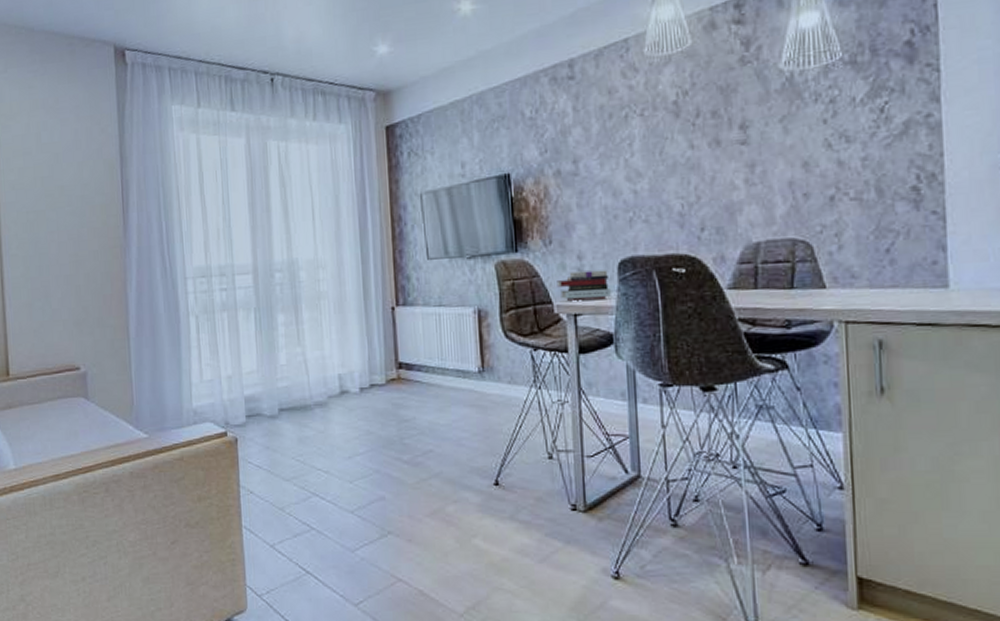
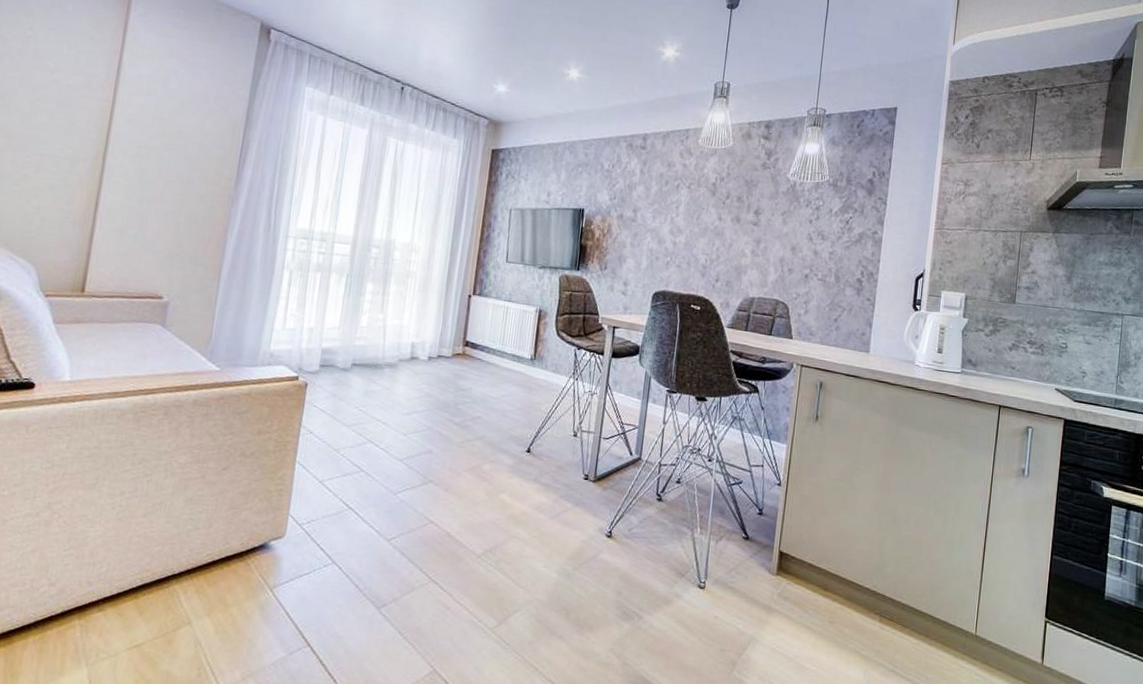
books: present [557,270,611,301] -> none [604,293,644,320]

